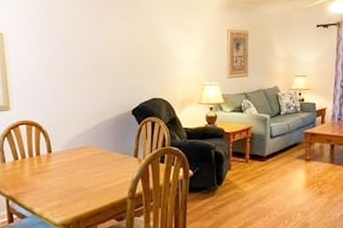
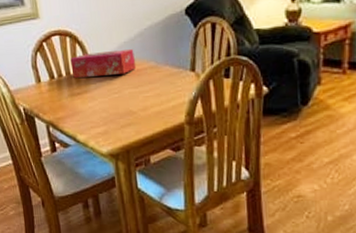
tissue box: none [34,139,91,160] -> present [70,49,137,78]

